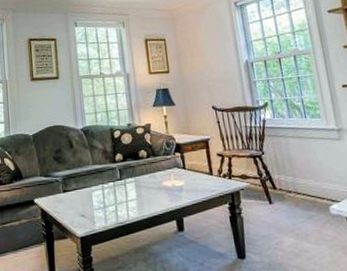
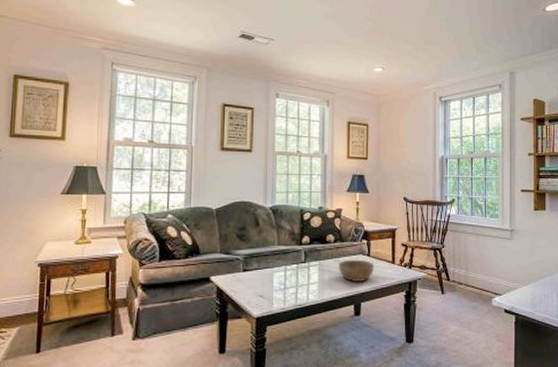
bowl: none [153,173,192,196] -> present [337,259,375,282]

